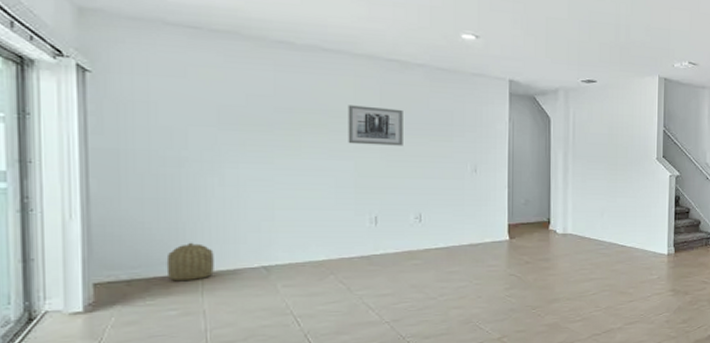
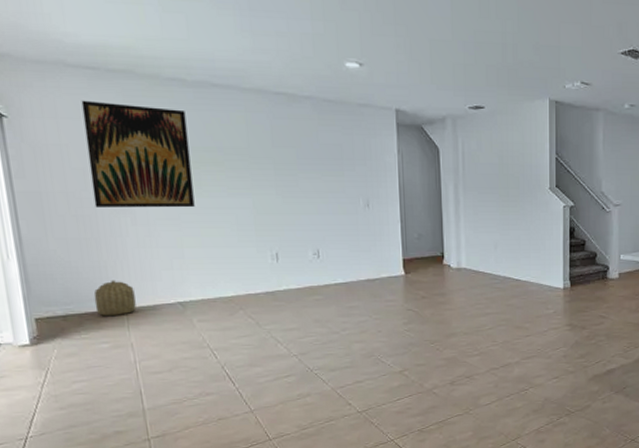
wall art: none [178,58,291,169] -> present [81,100,195,208]
wall art: present [348,105,403,146] -> none [241,141,297,182]

